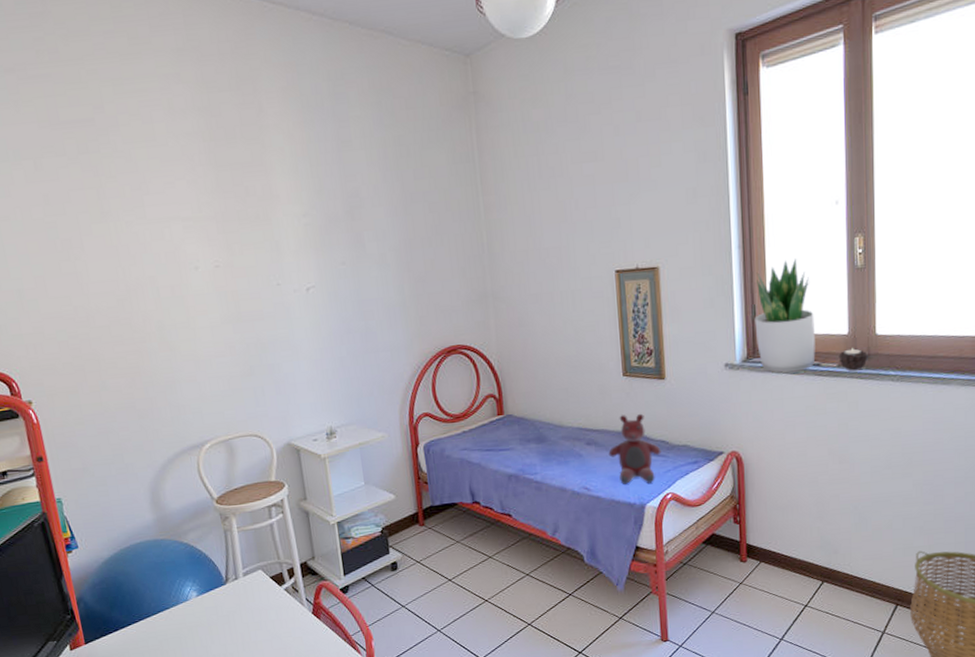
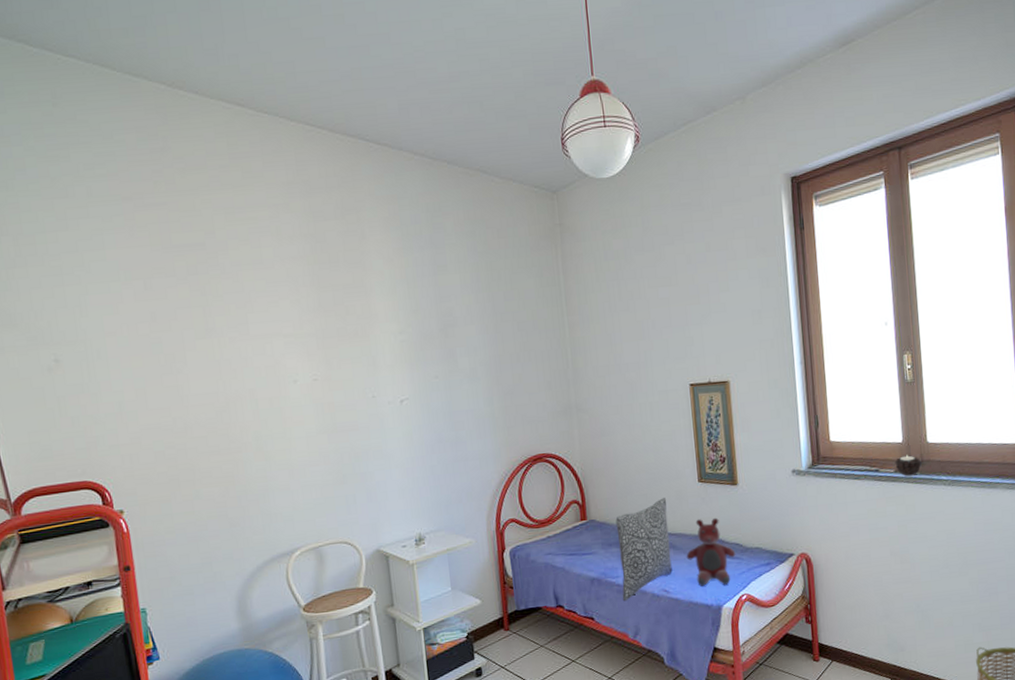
pillow: none [534,392,594,499] -> present [615,498,673,602]
planter: present [754,259,816,373] -> none [817,374,874,479]

